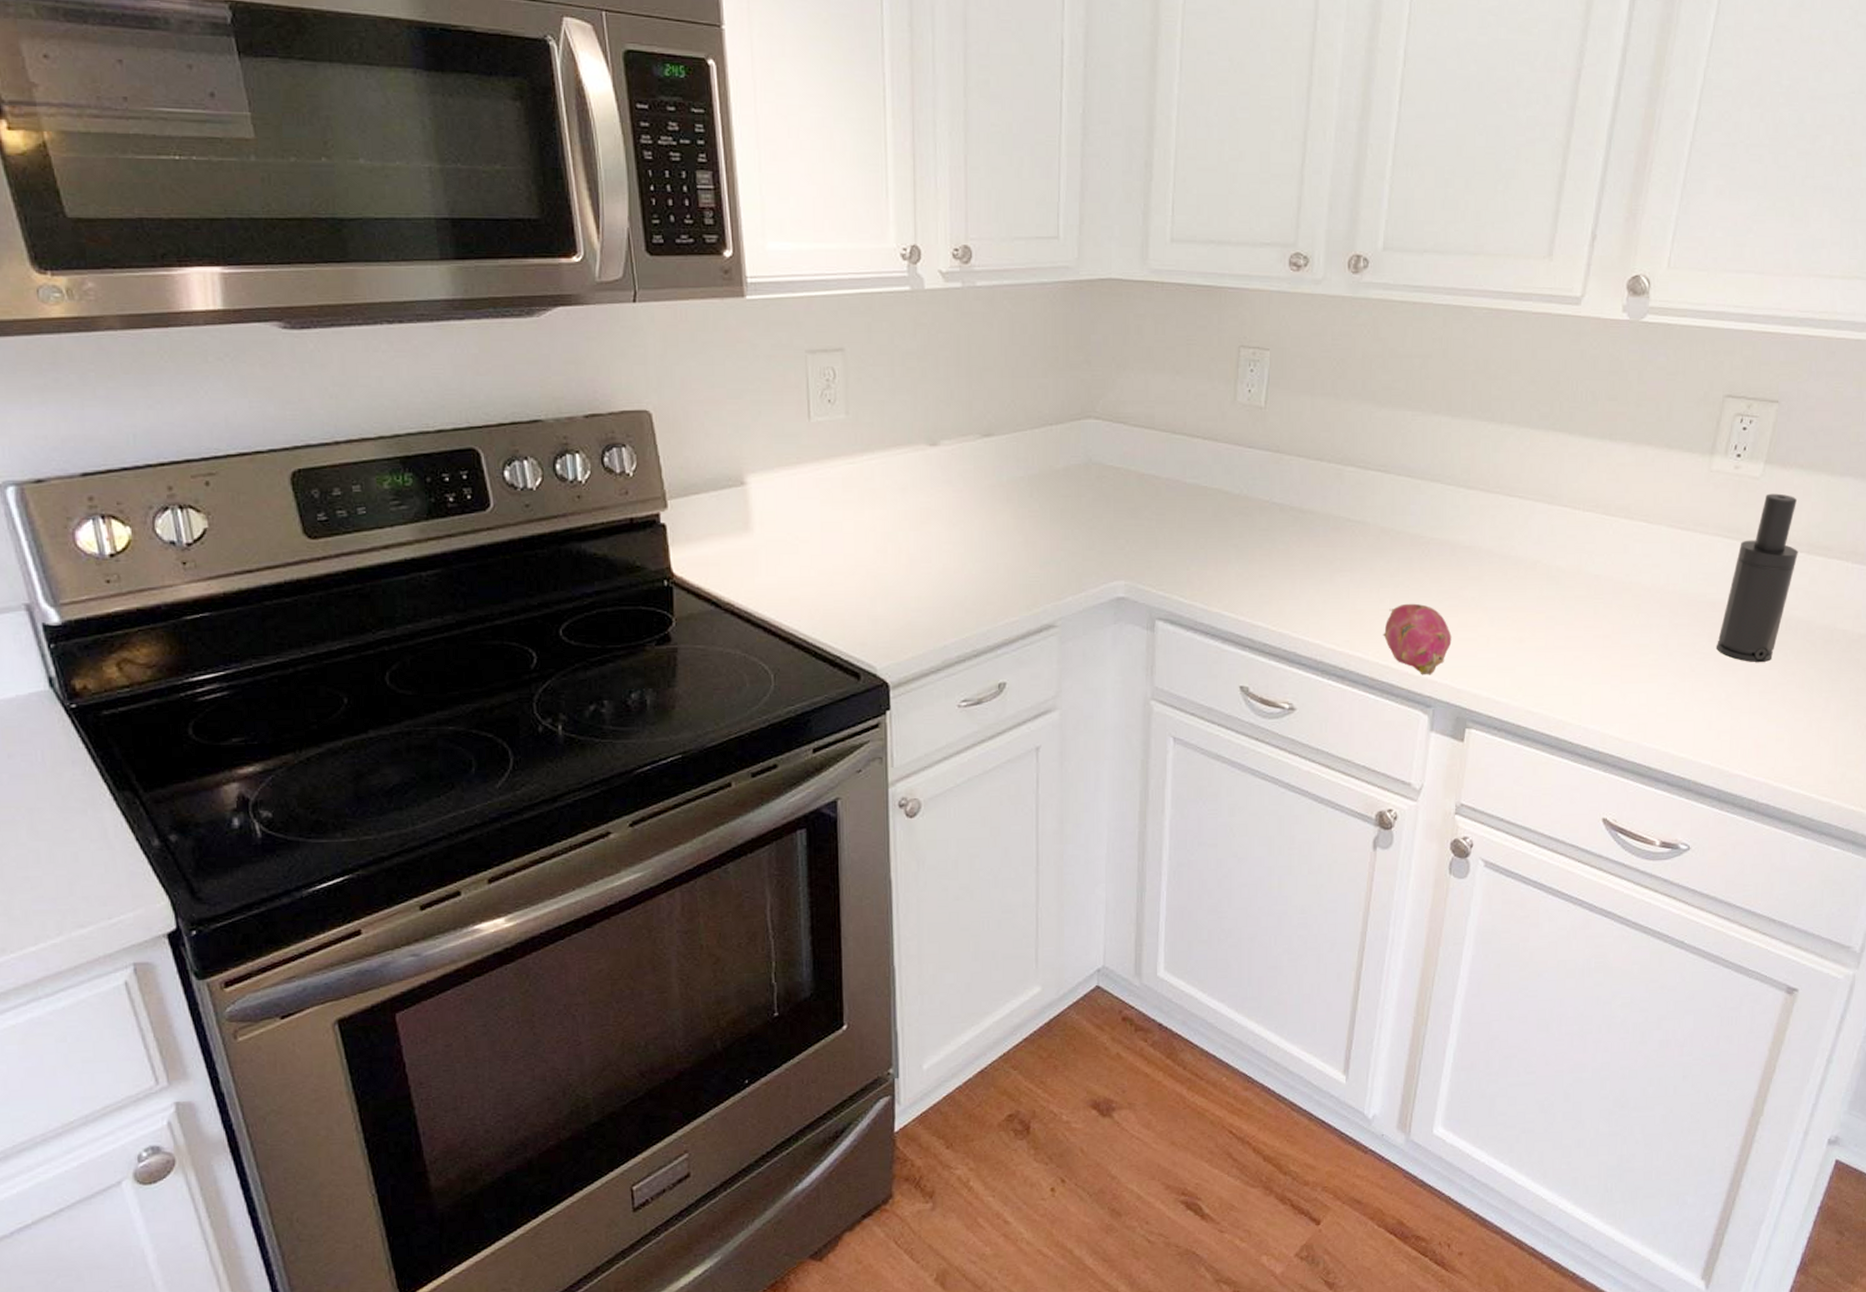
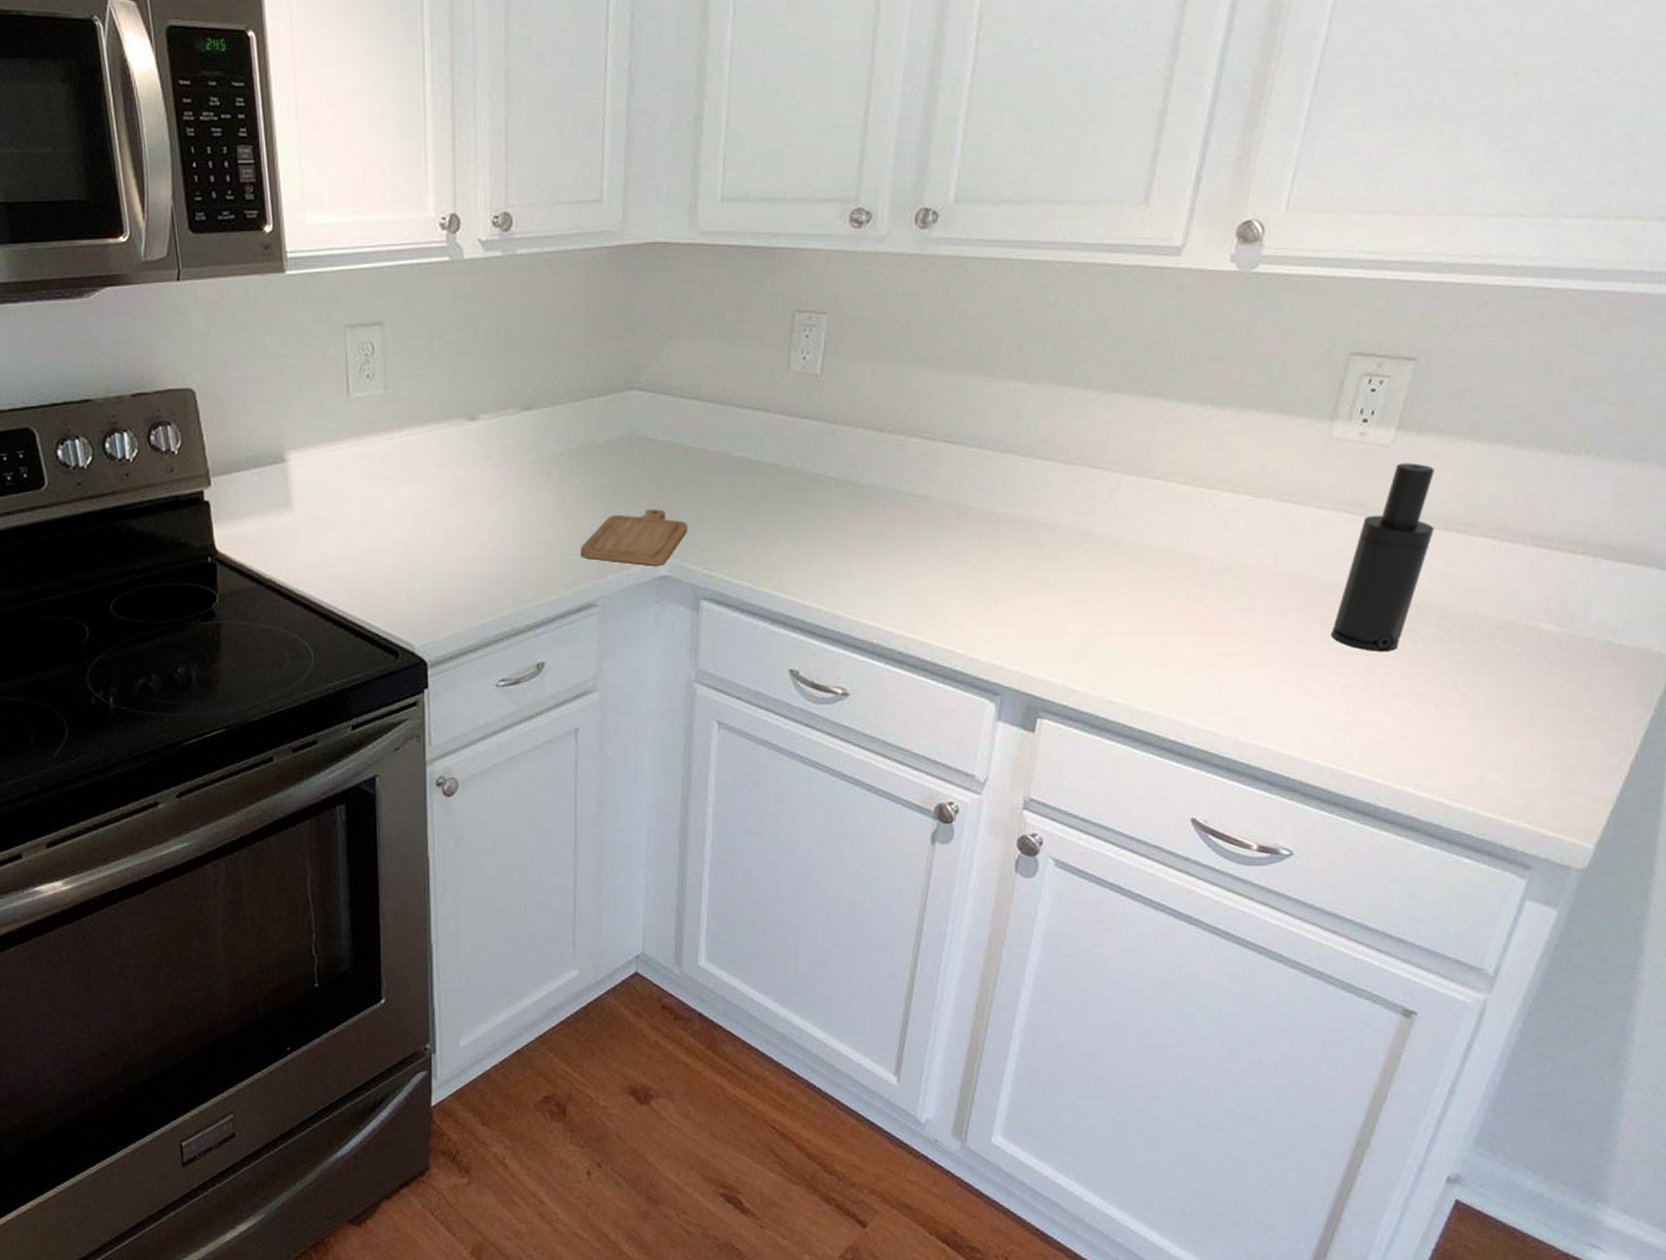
chopping board: none [1040,533,1142,588] -> present [580,509,687,566]
fruit: present [1383,603,1452,675] -> none [946,584,1024,661]

